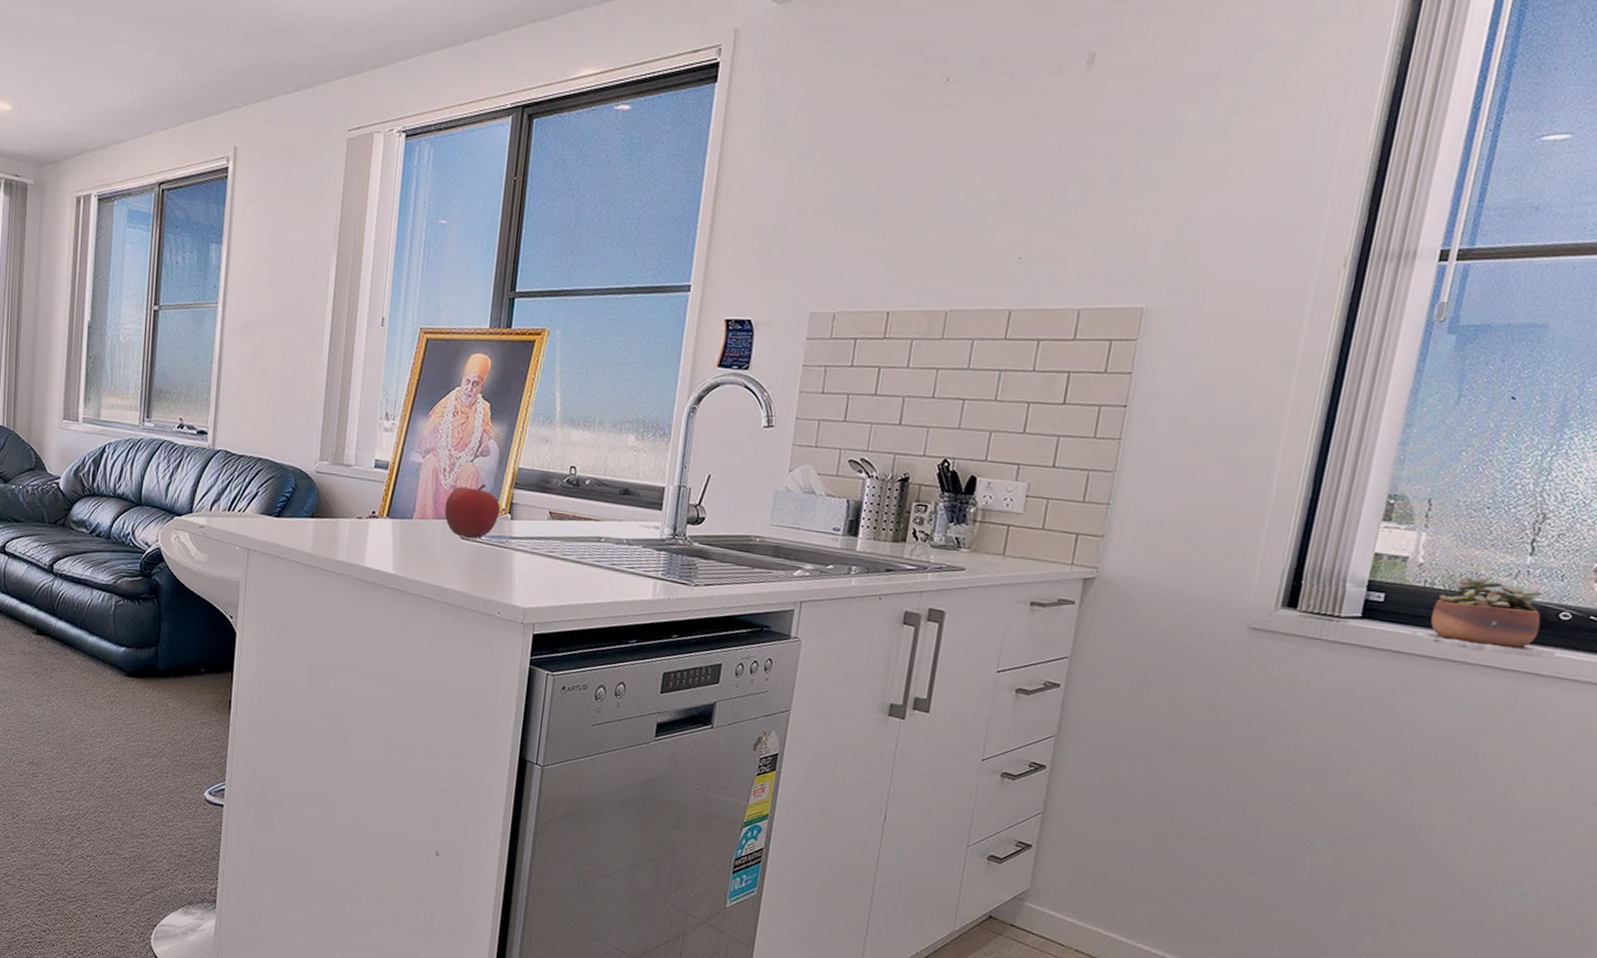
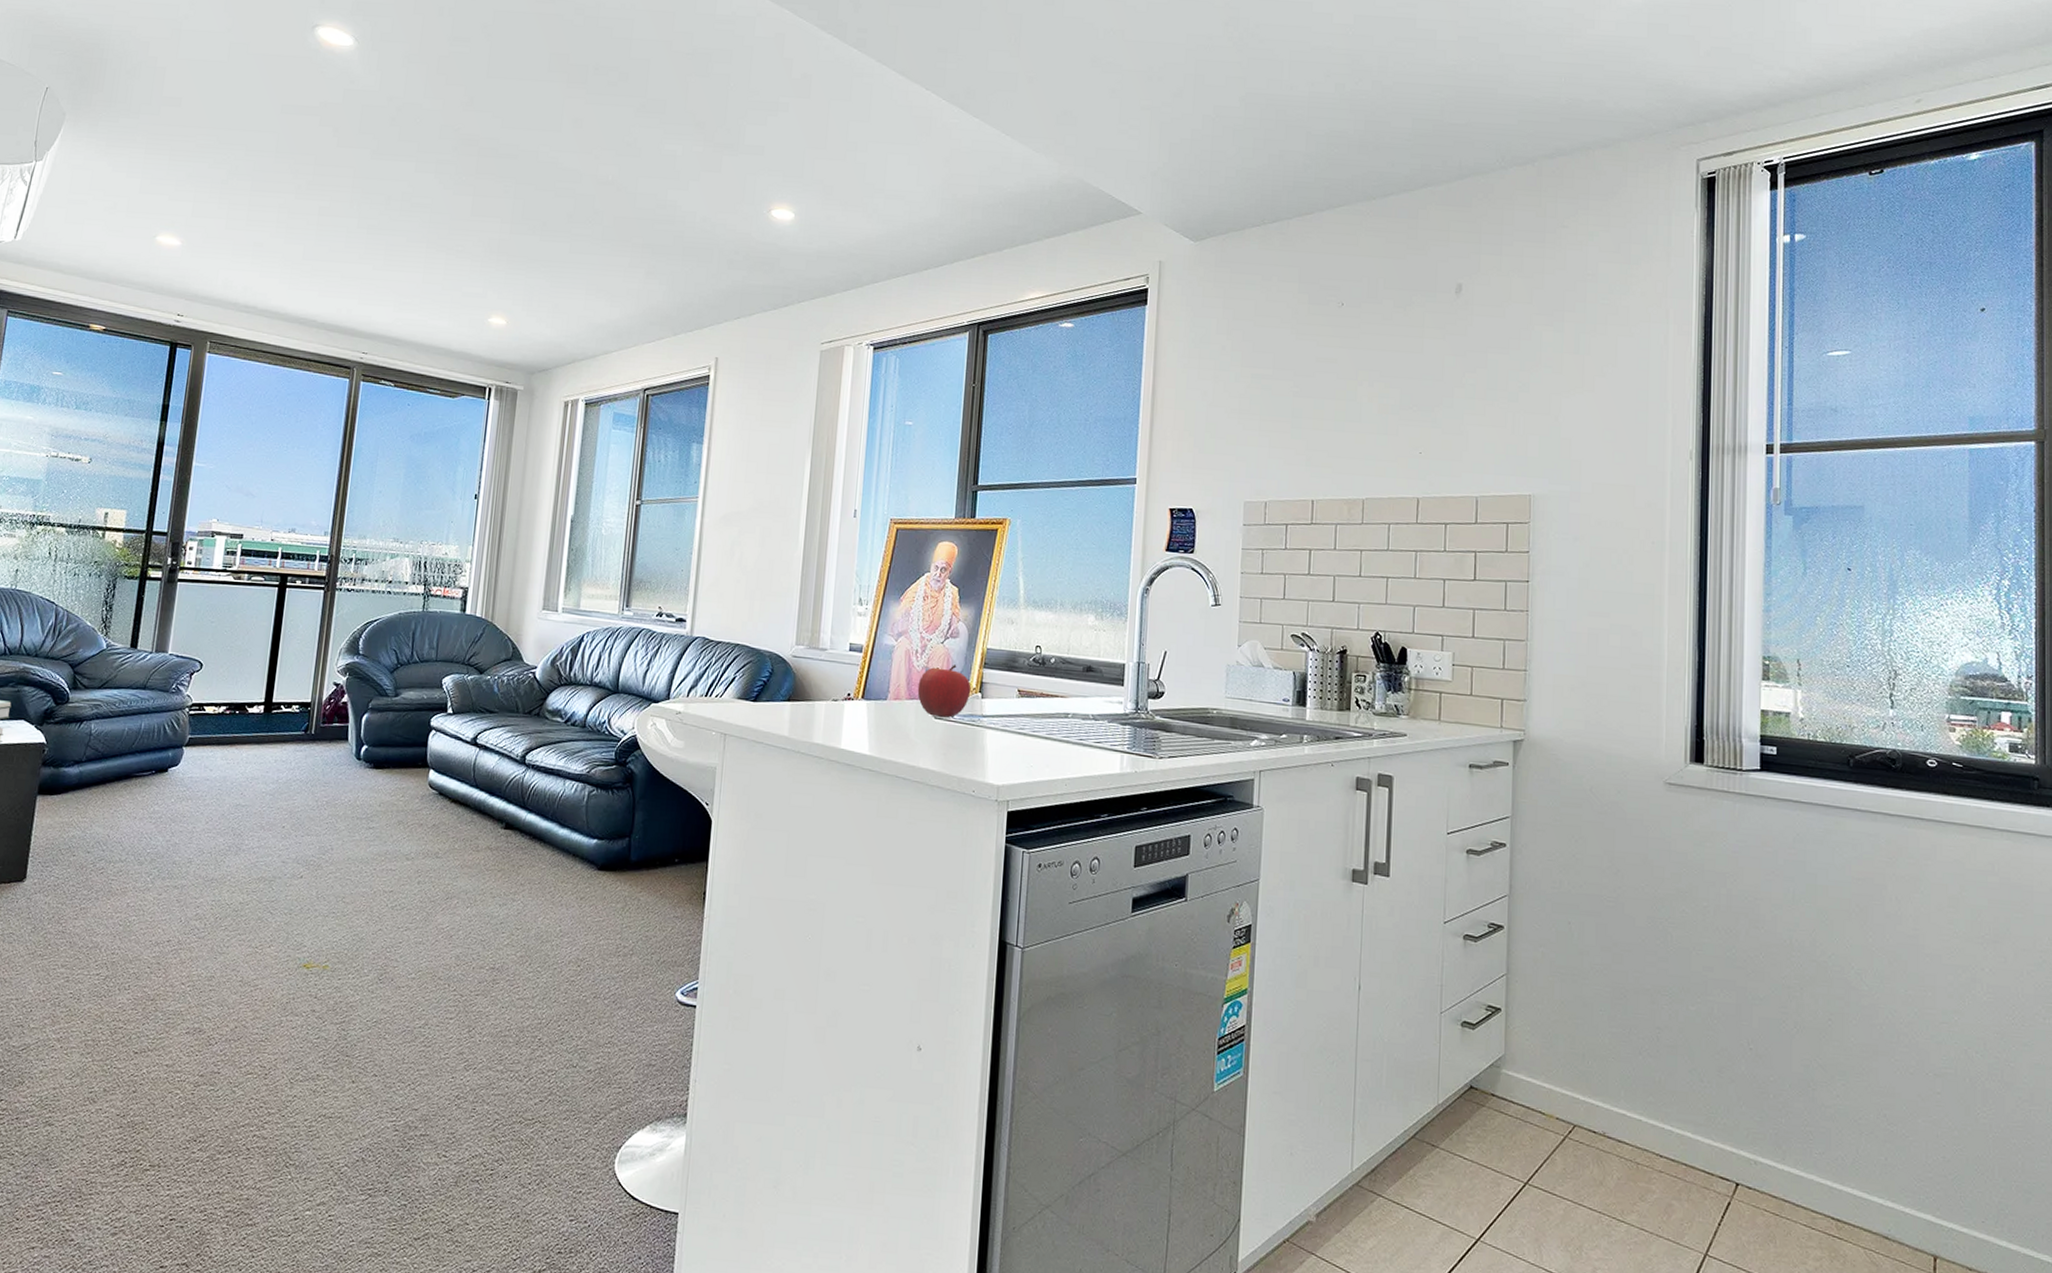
succulent plant: present [1411,577,1558,659] -> none [1806,729,1934,804]

